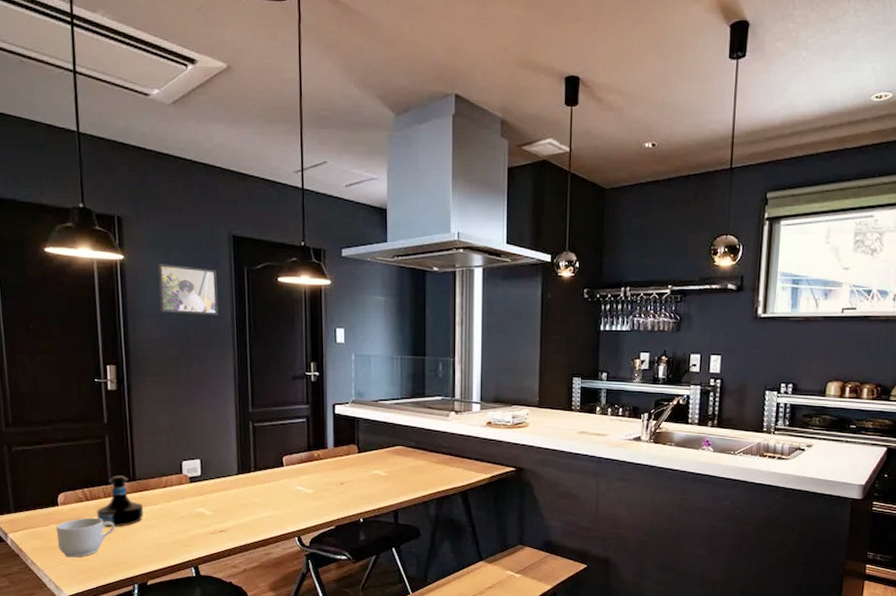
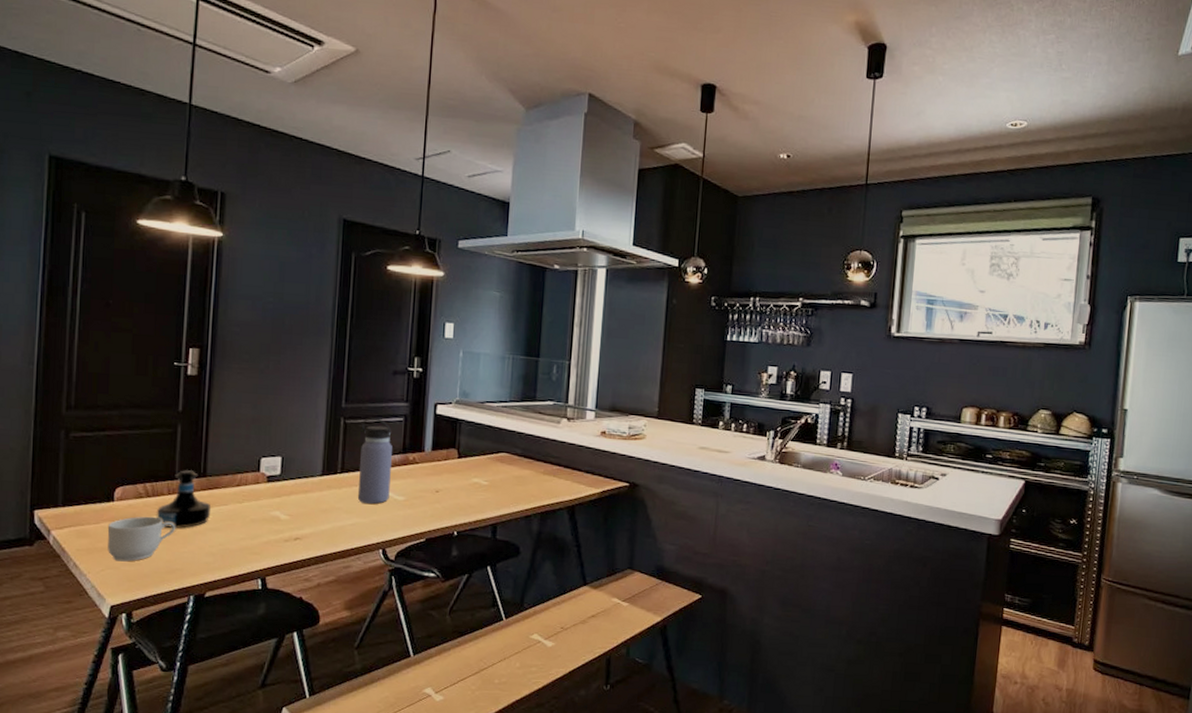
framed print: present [157,263,219,316] -> none [256,243,322,302]
water bottle: none [268,420,300,498] -> present [358,417,392,505]

